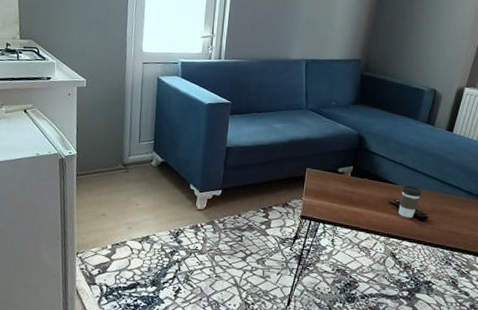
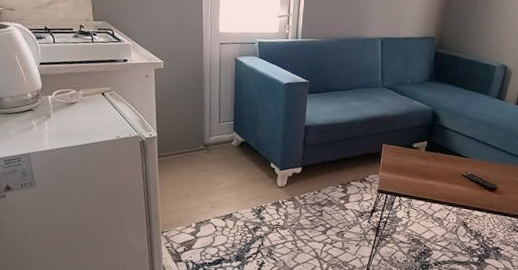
coffee cup: present [398,185,422,218] -> none [470,158,492,189]

